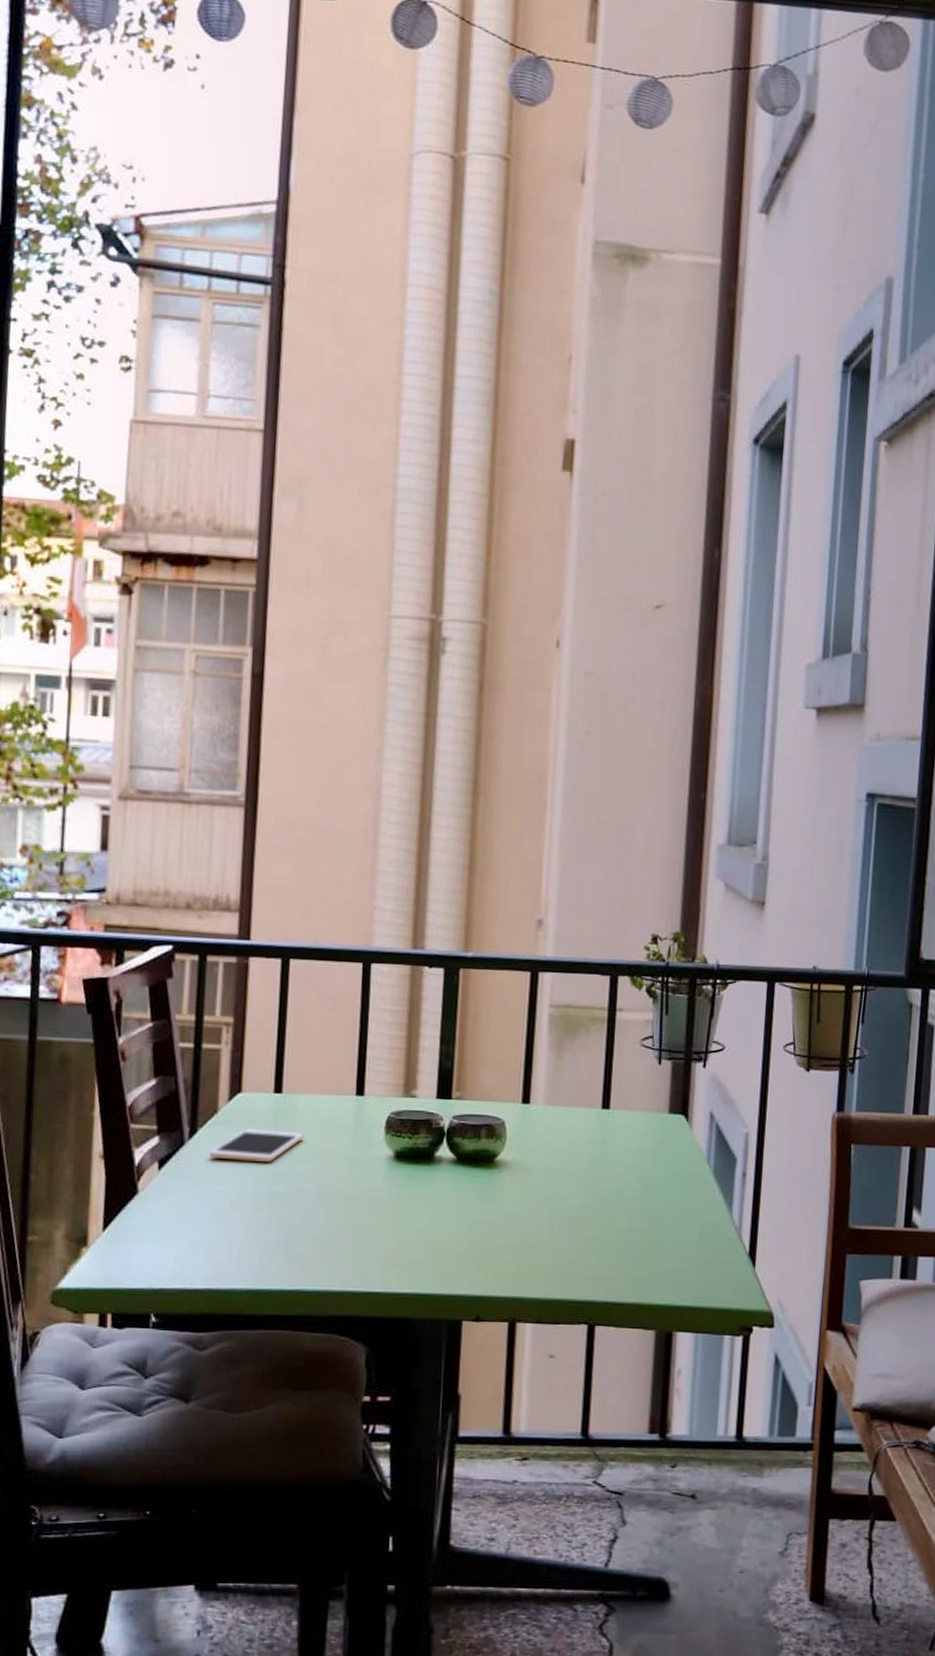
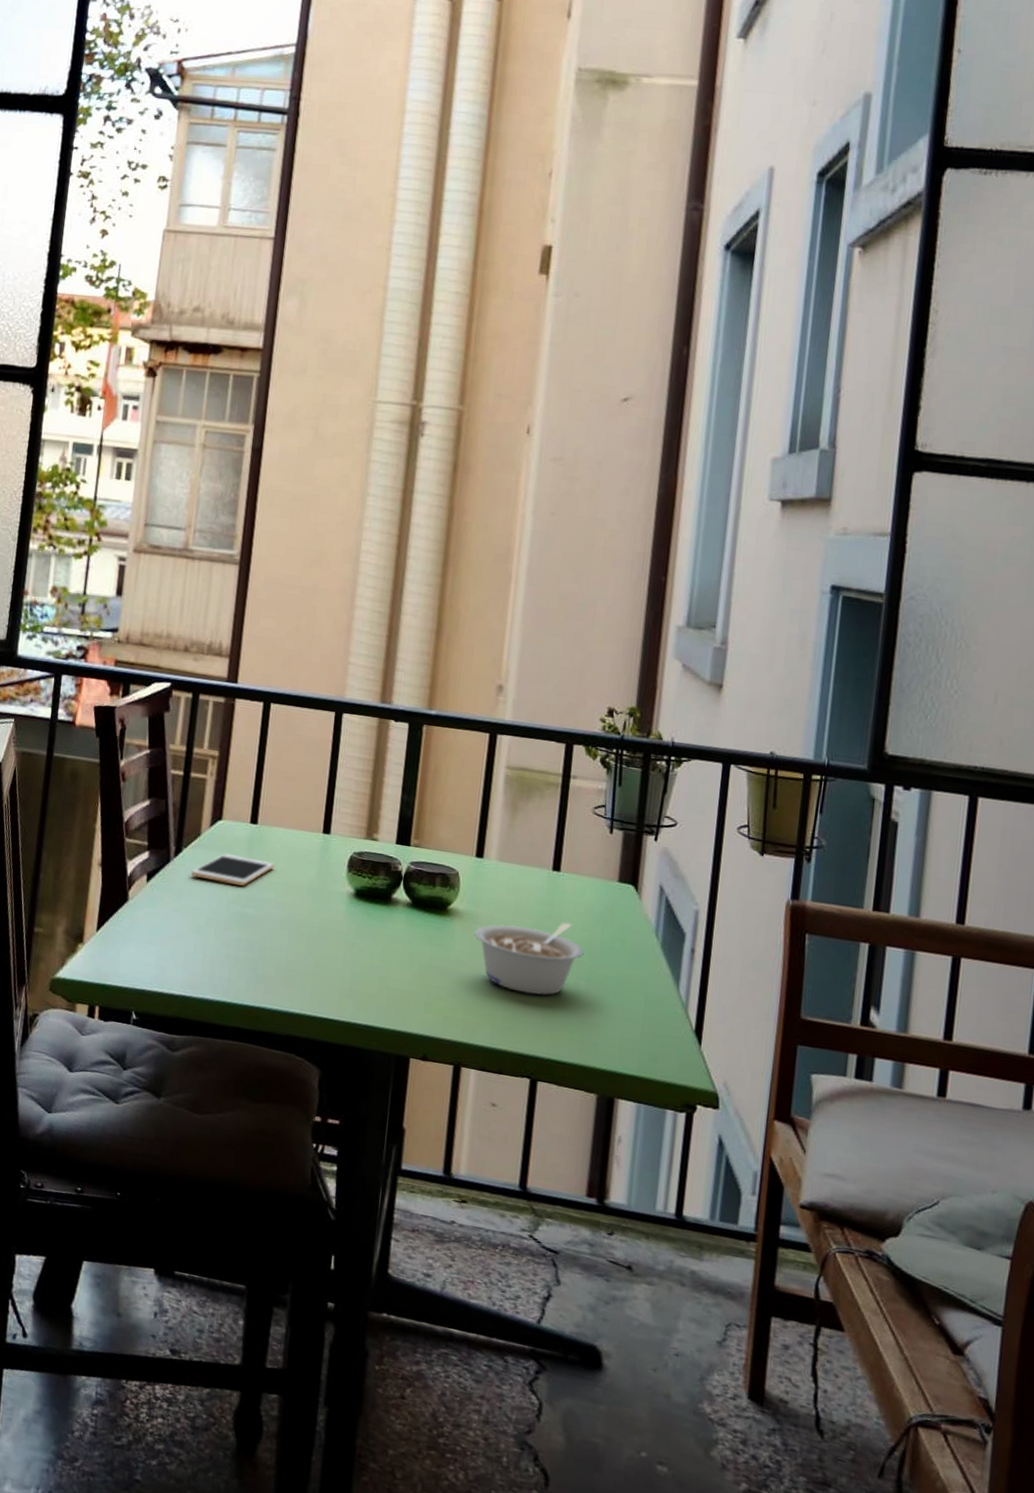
legume: none [524,1161,637,1239] -> present [474,923,584,995]

